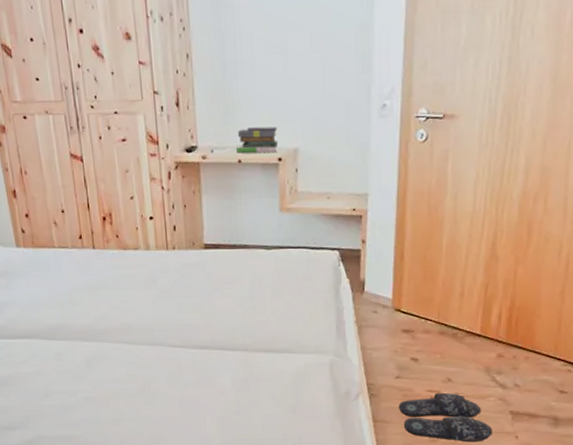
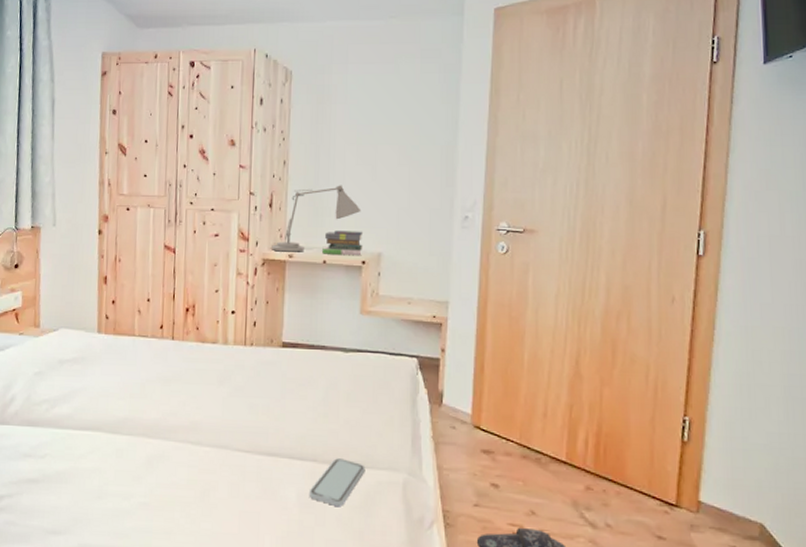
desk lamp: none [183,77,274,154] -> present [272,185,361,252]
smartphone: none [242,346,294,387] -> present [308,458,365,506]

